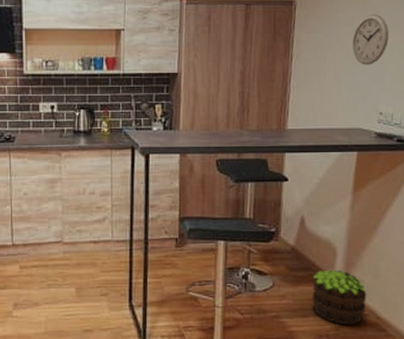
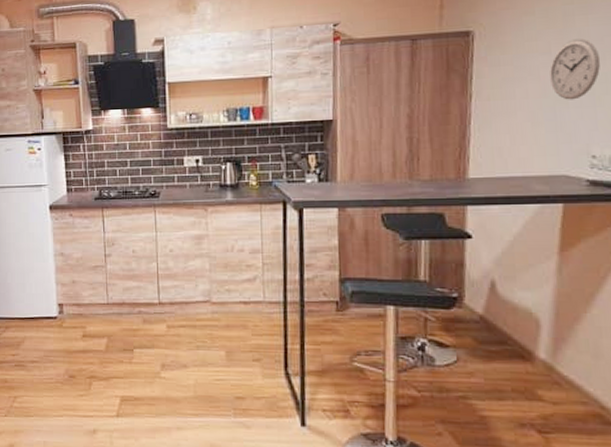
potted plant: present [312,269,368,325] -> none [508,345,586,415]

